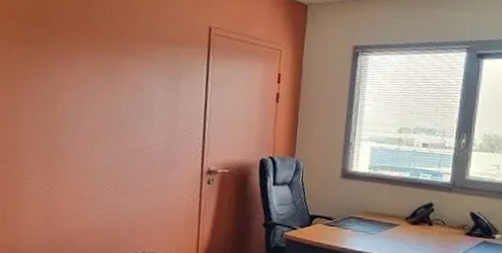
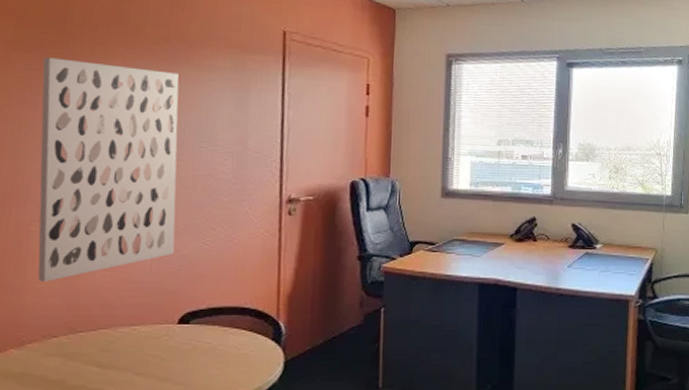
wall art: none [28,51,127,221] -> present [37,57,179,282]

